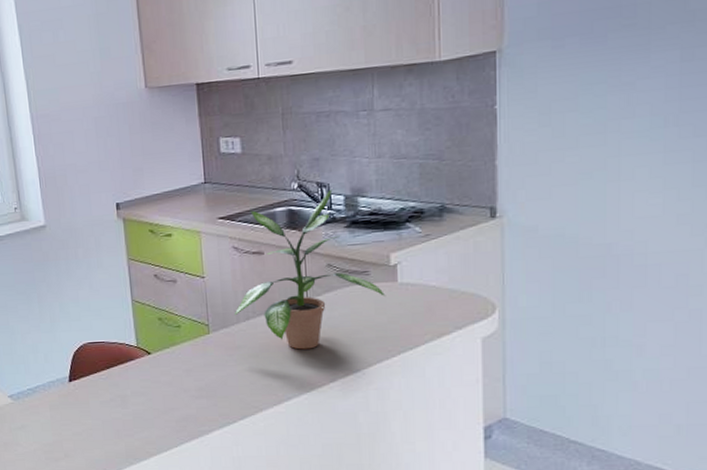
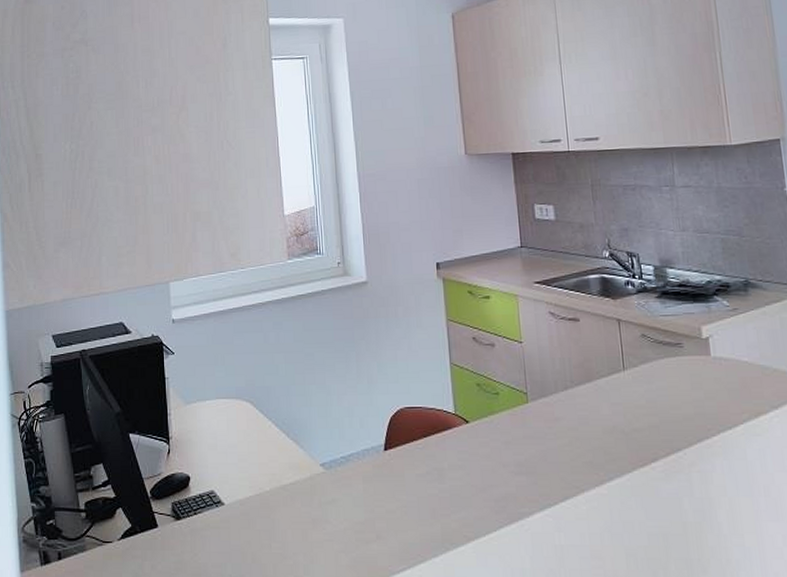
potted plant: present [234,189,386,350] -> none [552,259,701,424]

